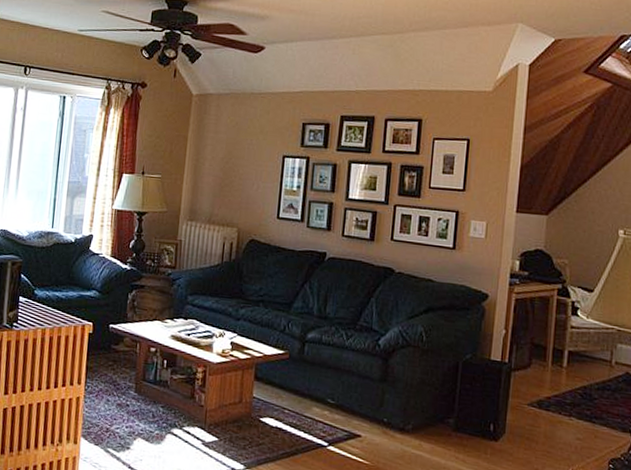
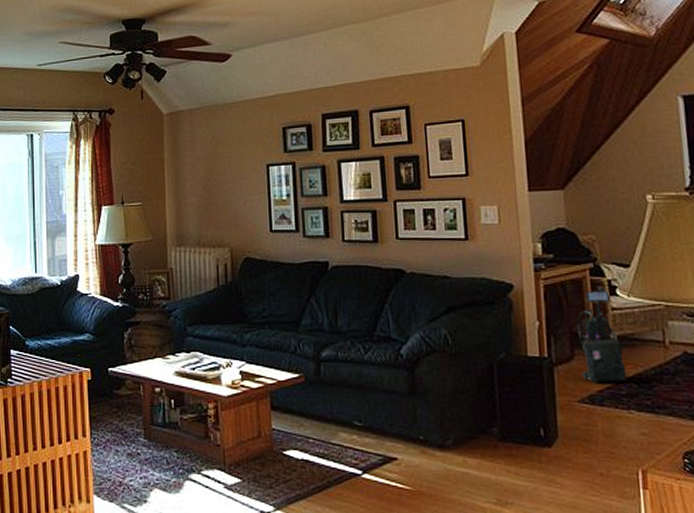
vacuum cleaner: none [535,306,574,392] -> present [577,286,627,382]

